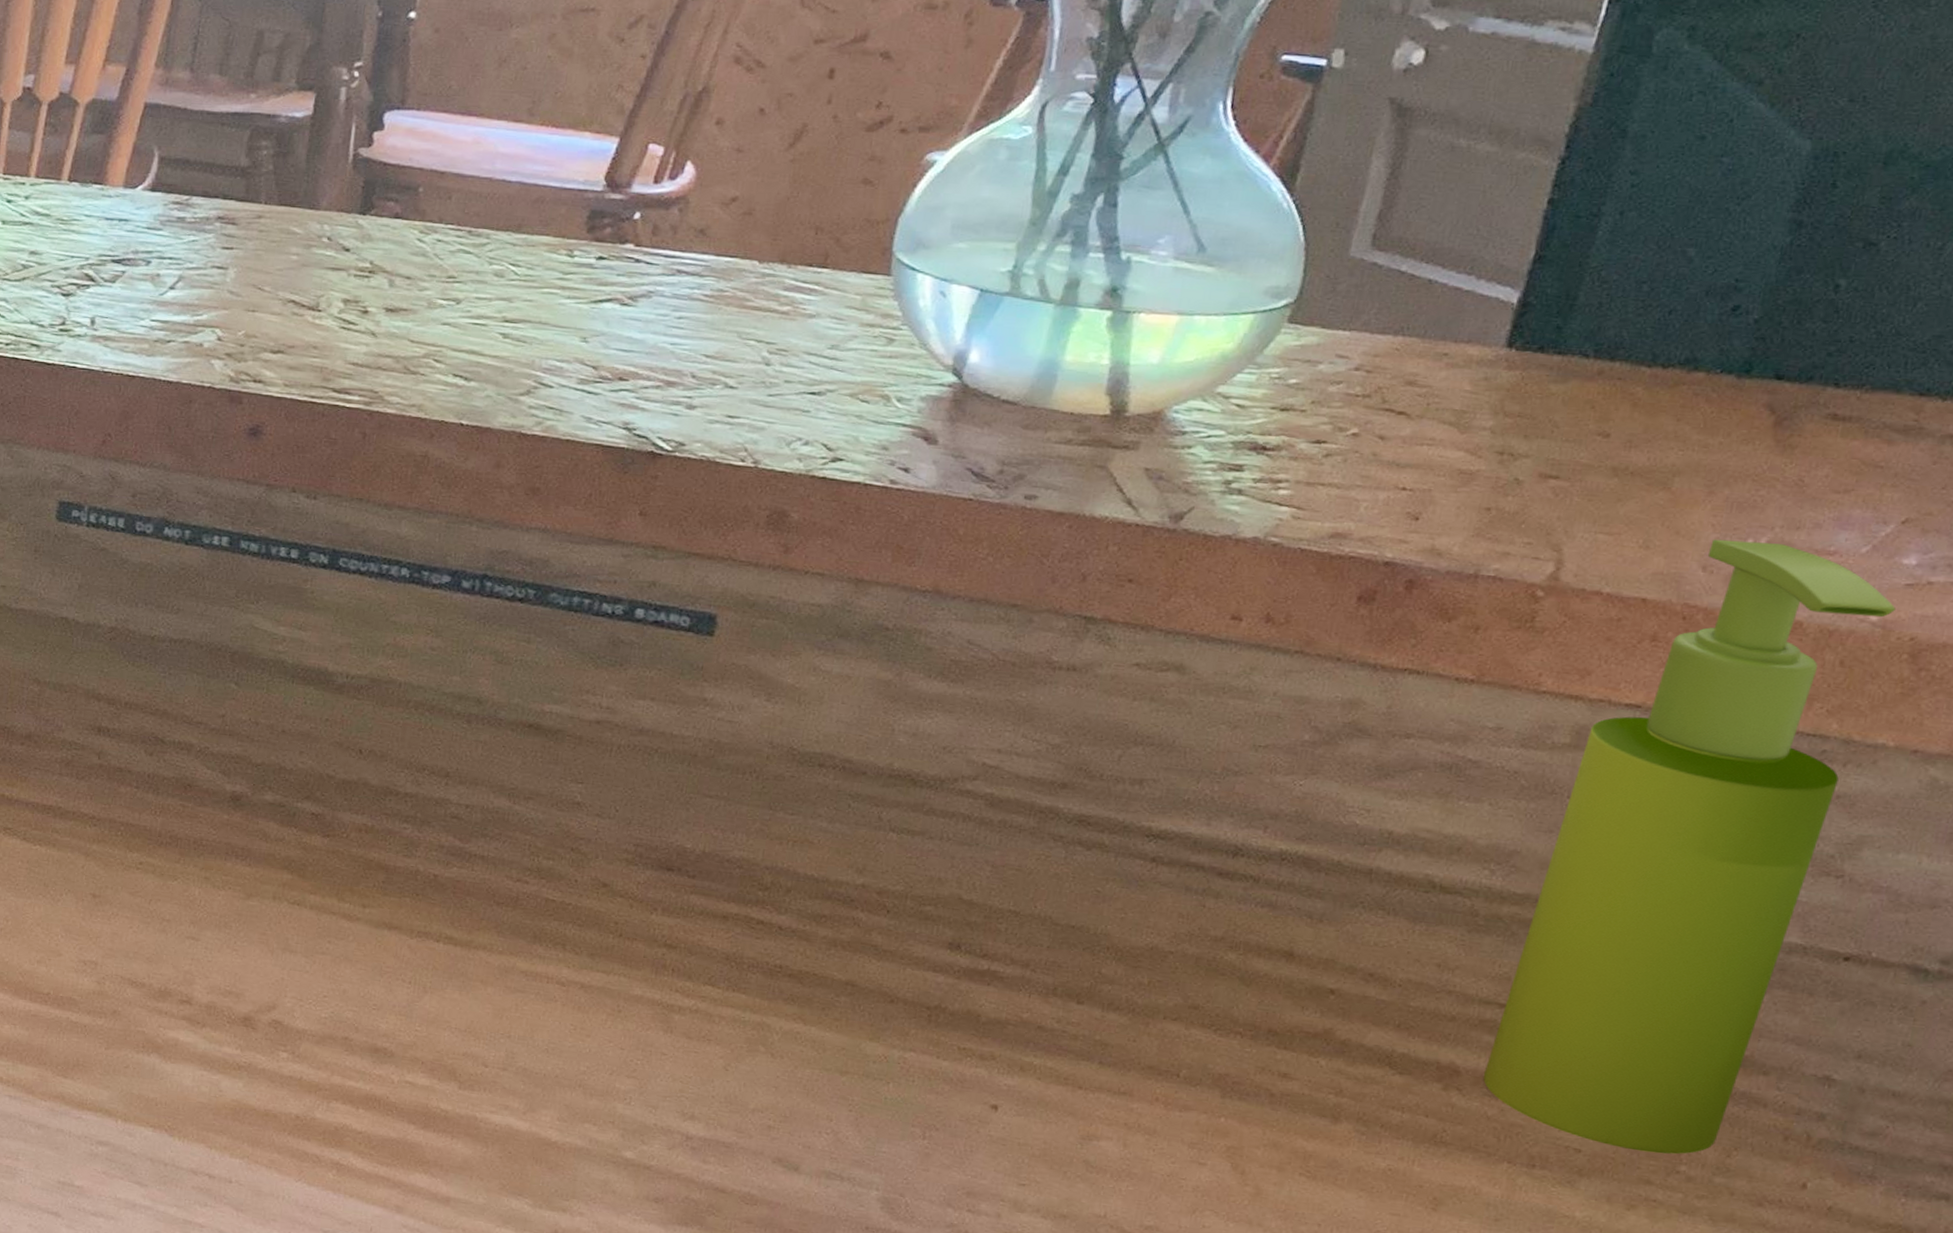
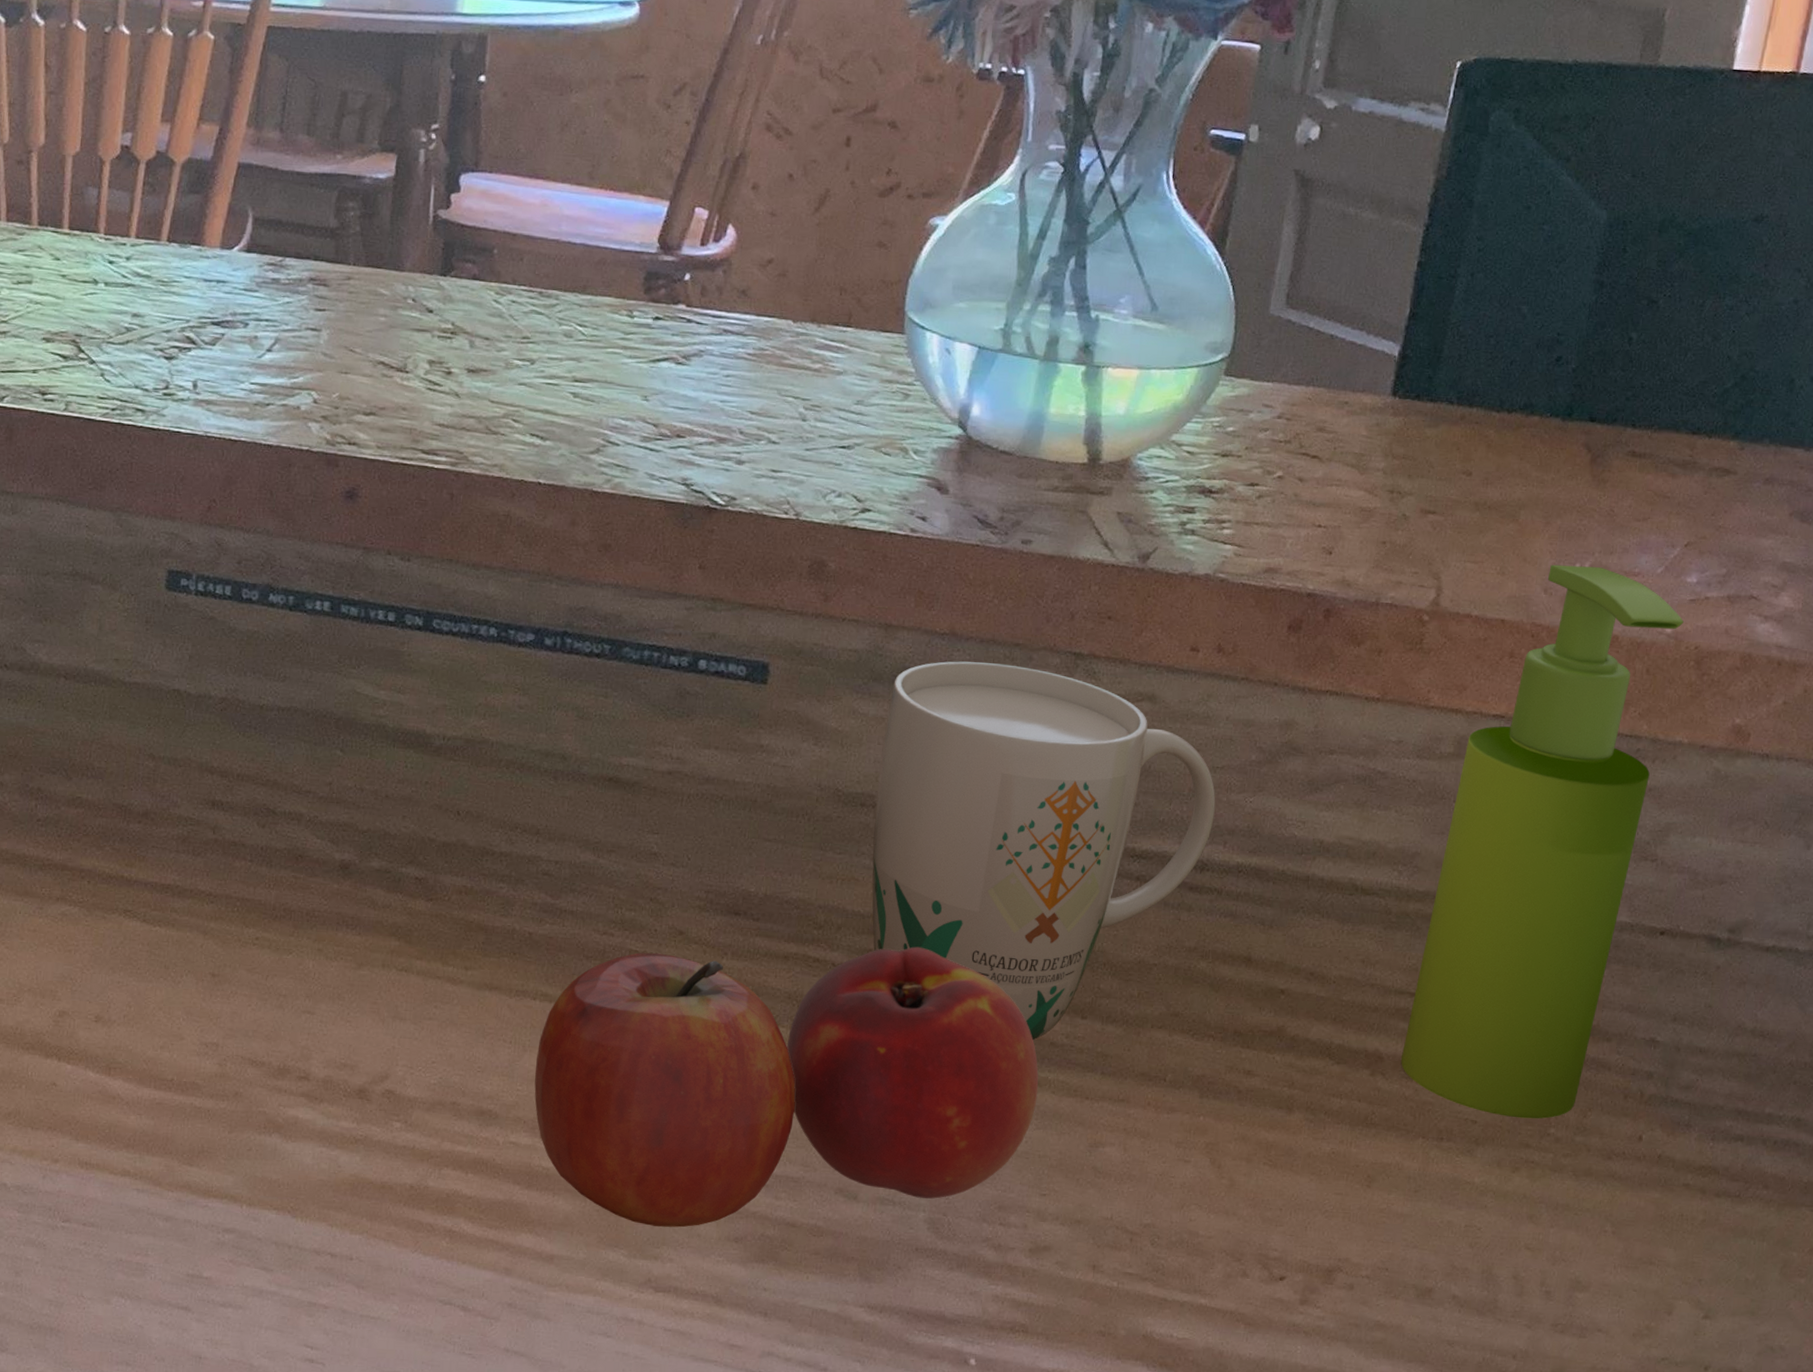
fruit: none [434,902,731,1183] -> present [534,952,796,1228]
peach: none [722,915,1022,1178] -> present [787,946,1039,1199]
mug: none [827,620,1256,1023] -> present [872,661,1216,1041]

